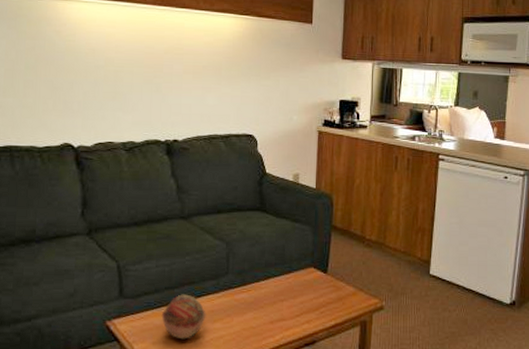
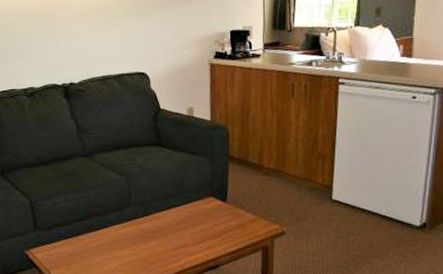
decorative ball: present [159,294,206,340] -> none [70,225,113,266]

